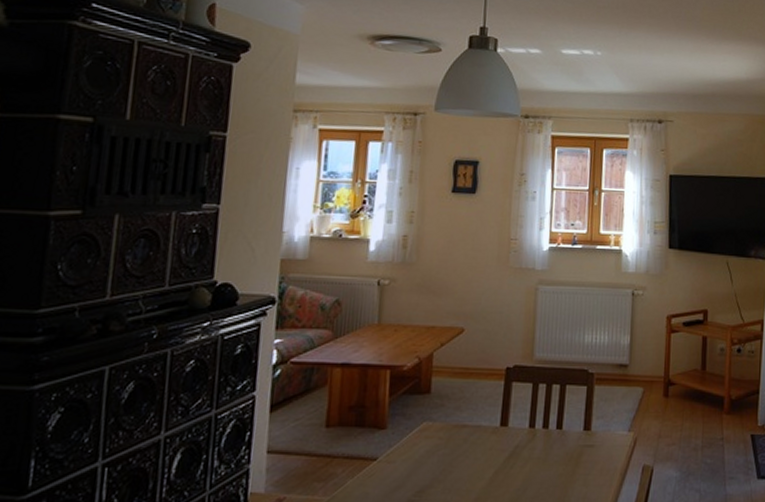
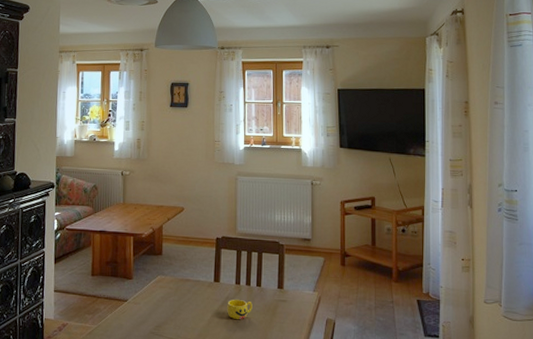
cup: none [516,447,550,474] -> present [227,299,253,319]

